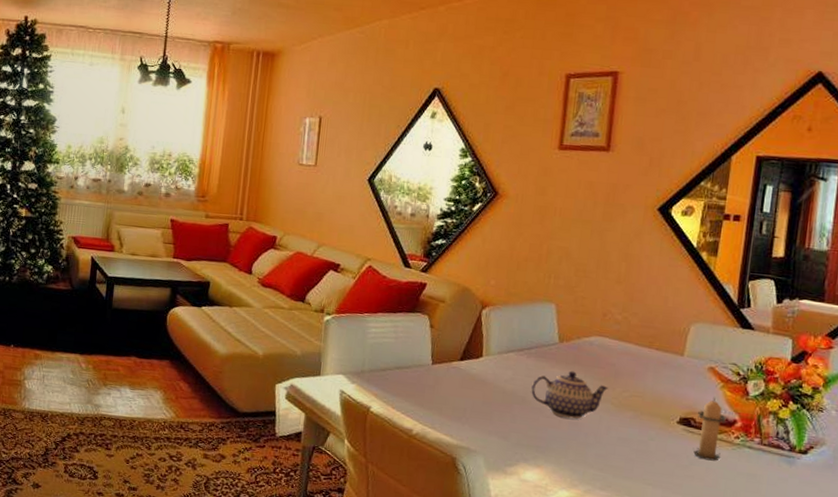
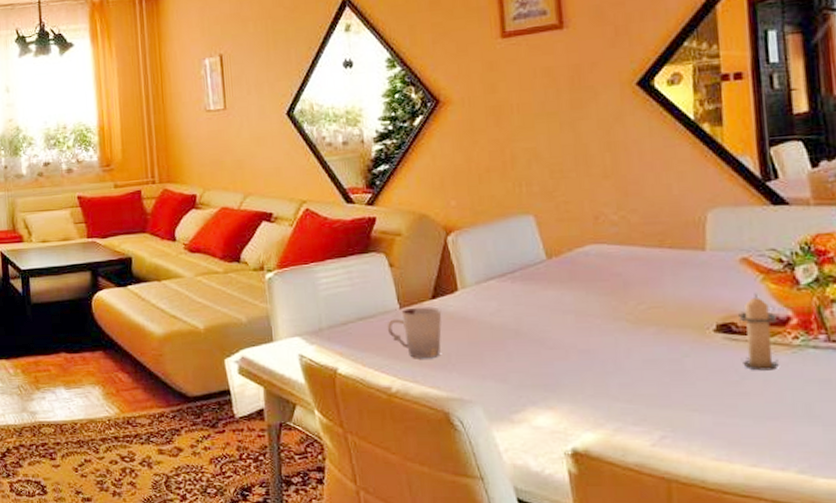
cup: none [418,365,466,410] -> present [387,307,442,358]
teapot: present [531,371,609,419] -> none [524,289,620,346]

